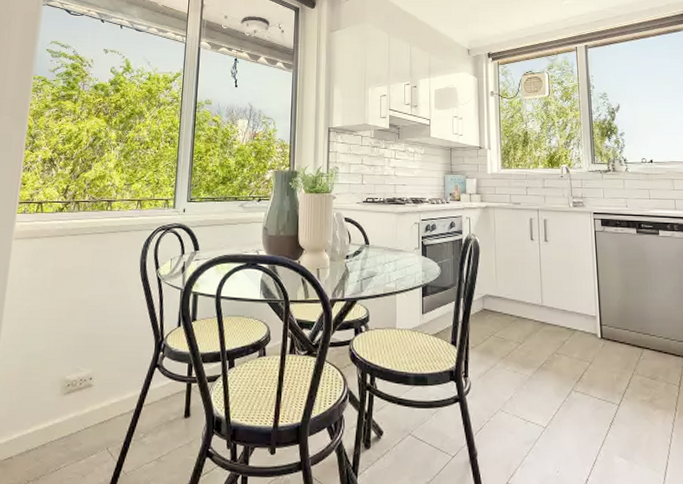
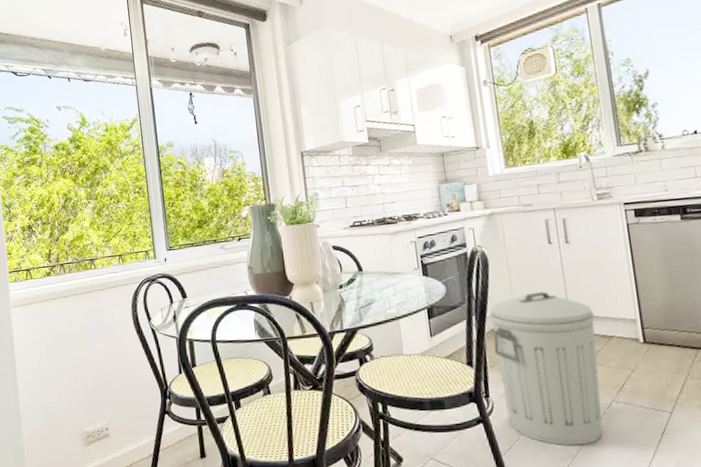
trash can: none [475,282,564,431] -> present [489,291,603,446]

